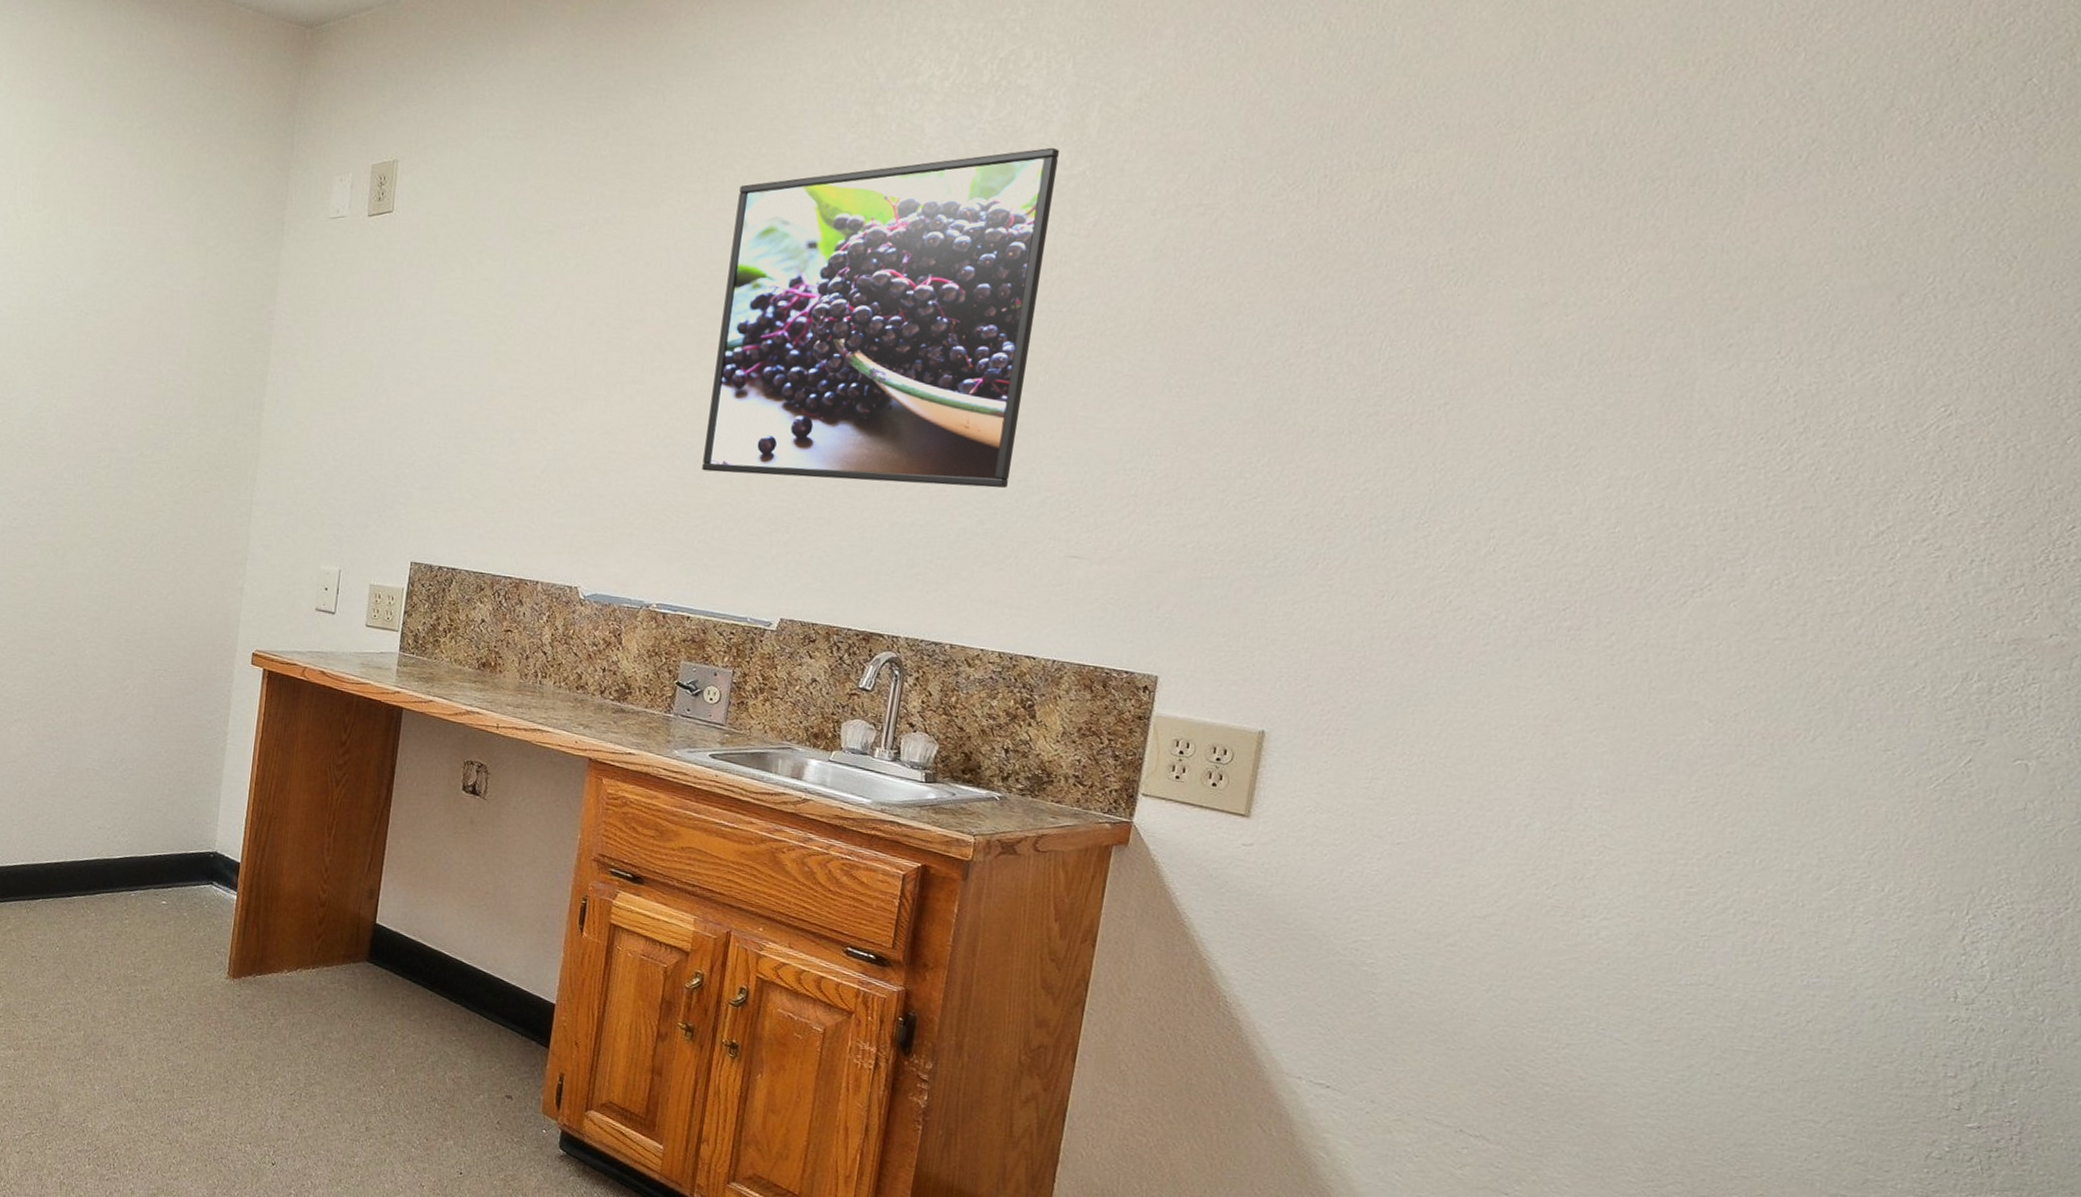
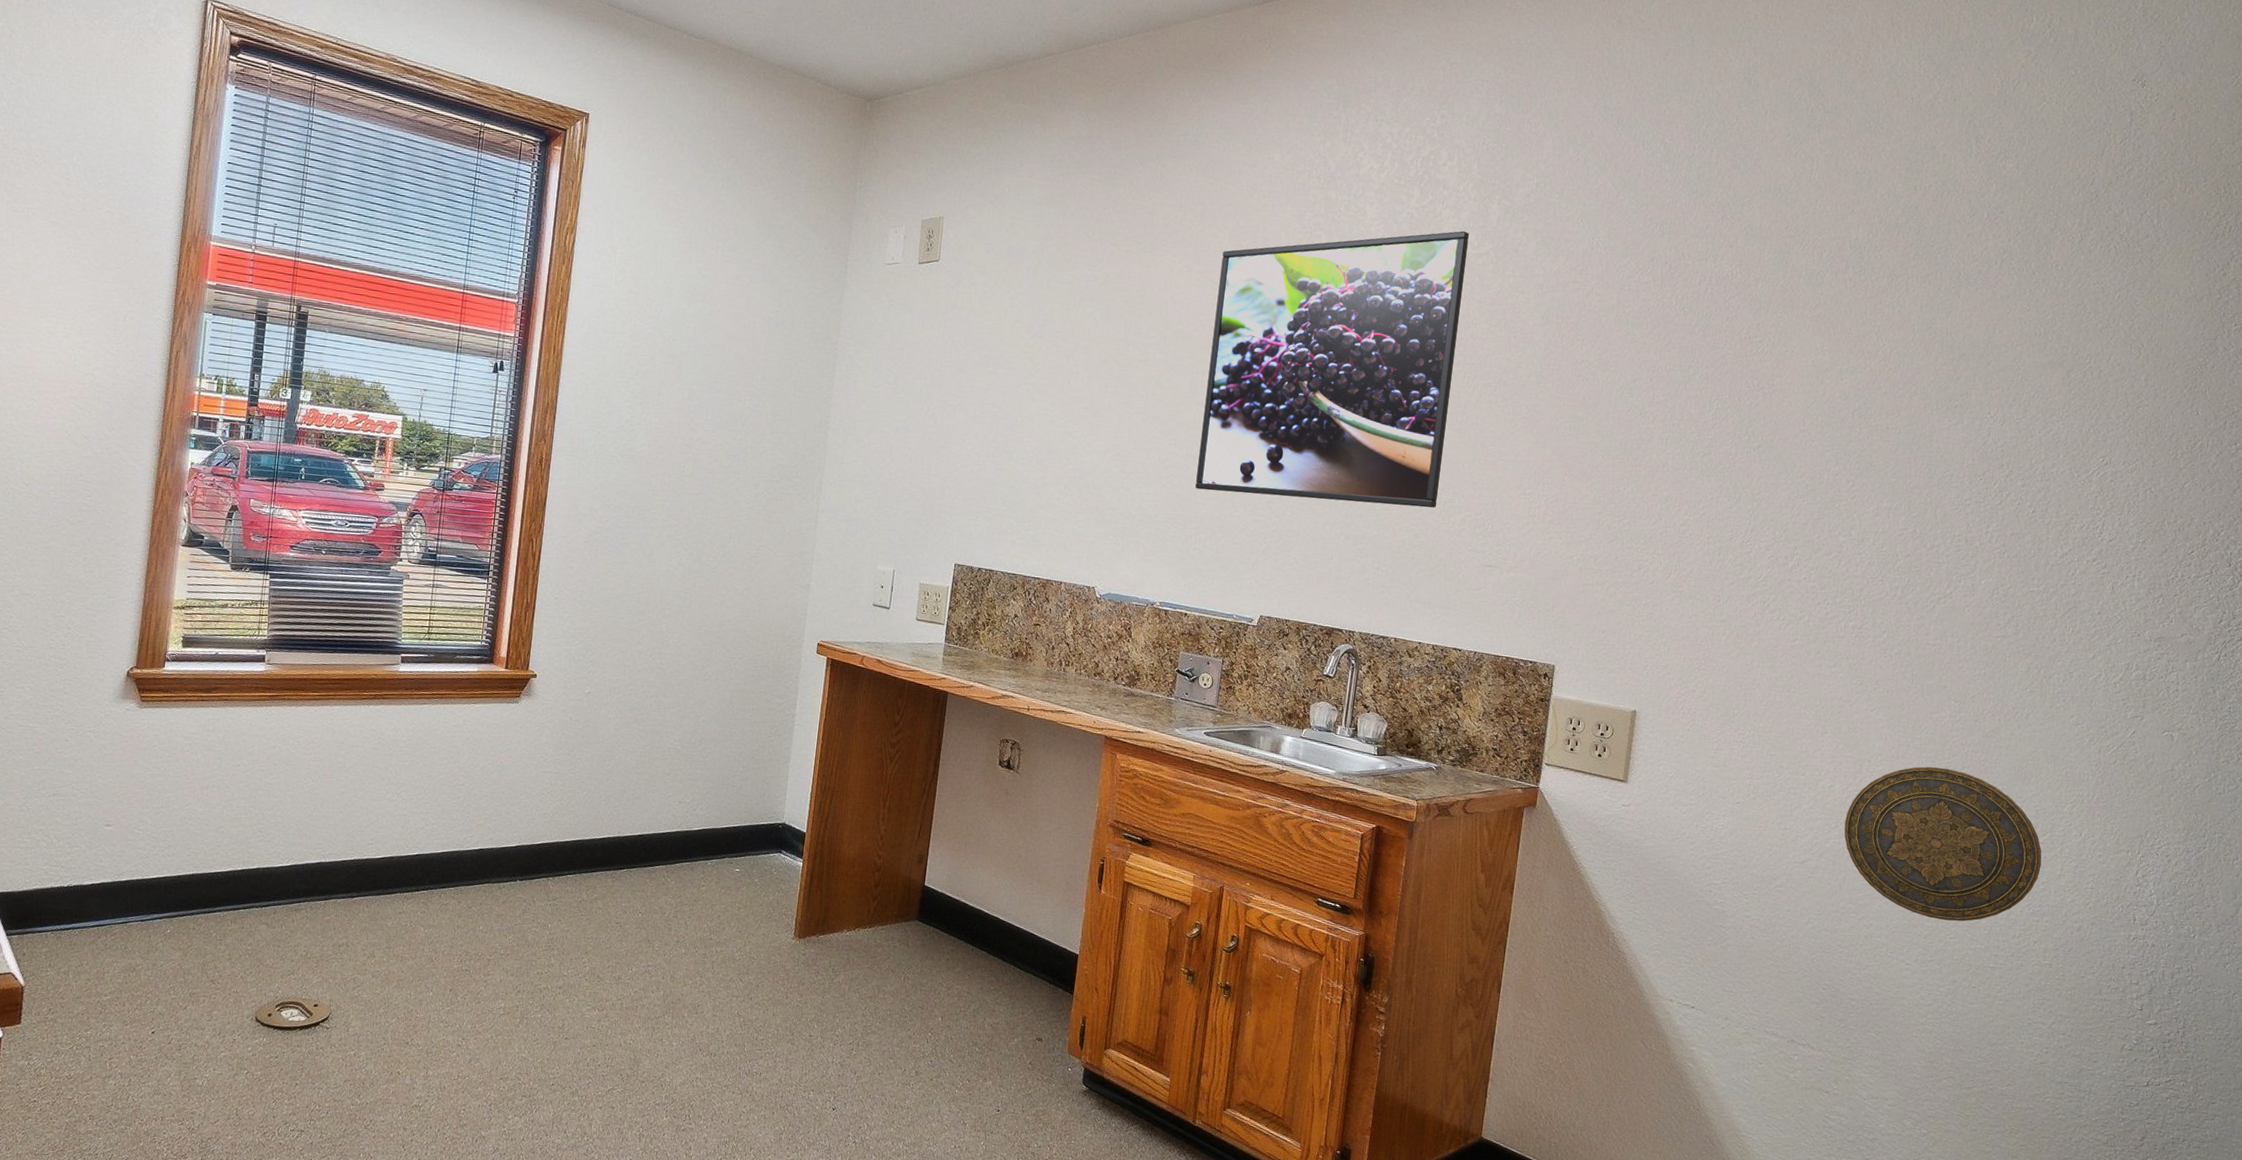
decorative plate: none [1543,801,1825,994] -> present [1844,766,2042,922]

